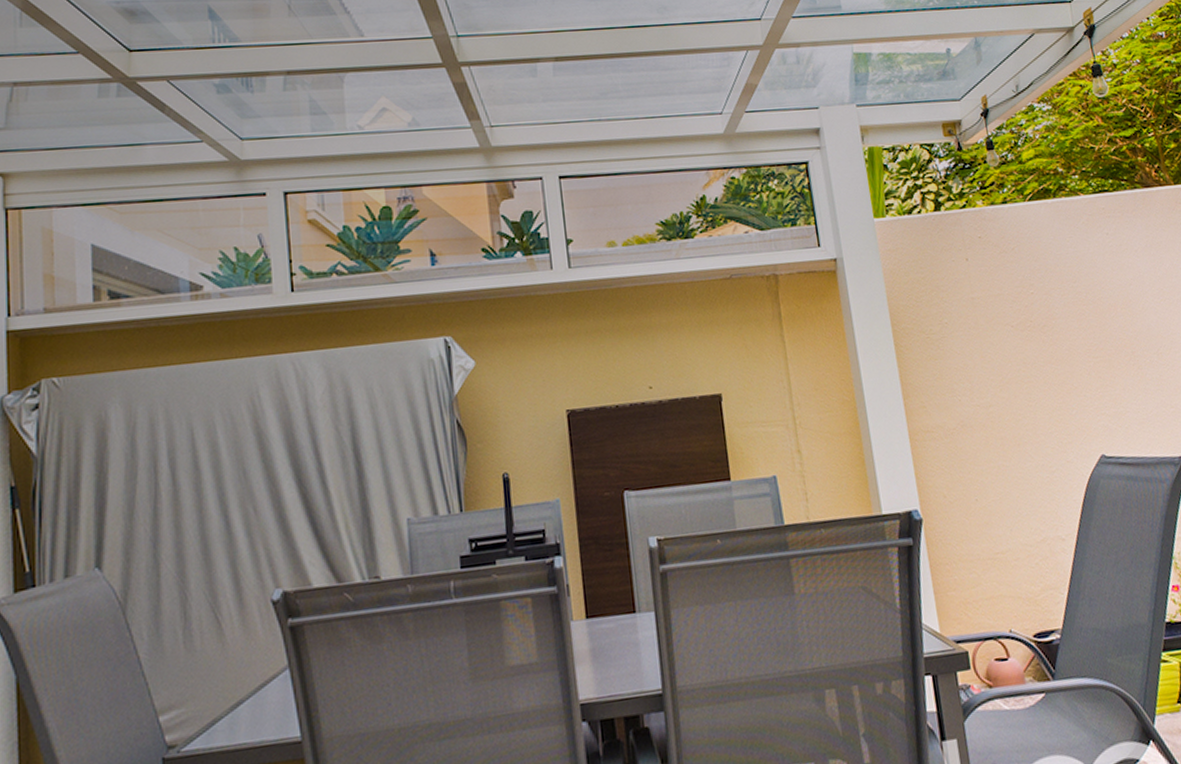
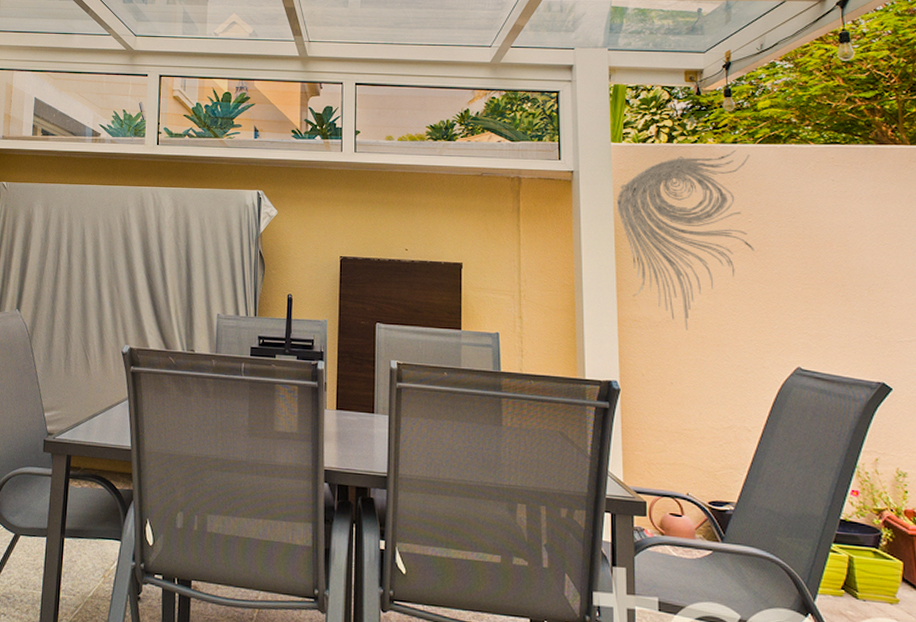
wall sculpture: none [888,212,1041,434] -> present [616,151,755,331]

